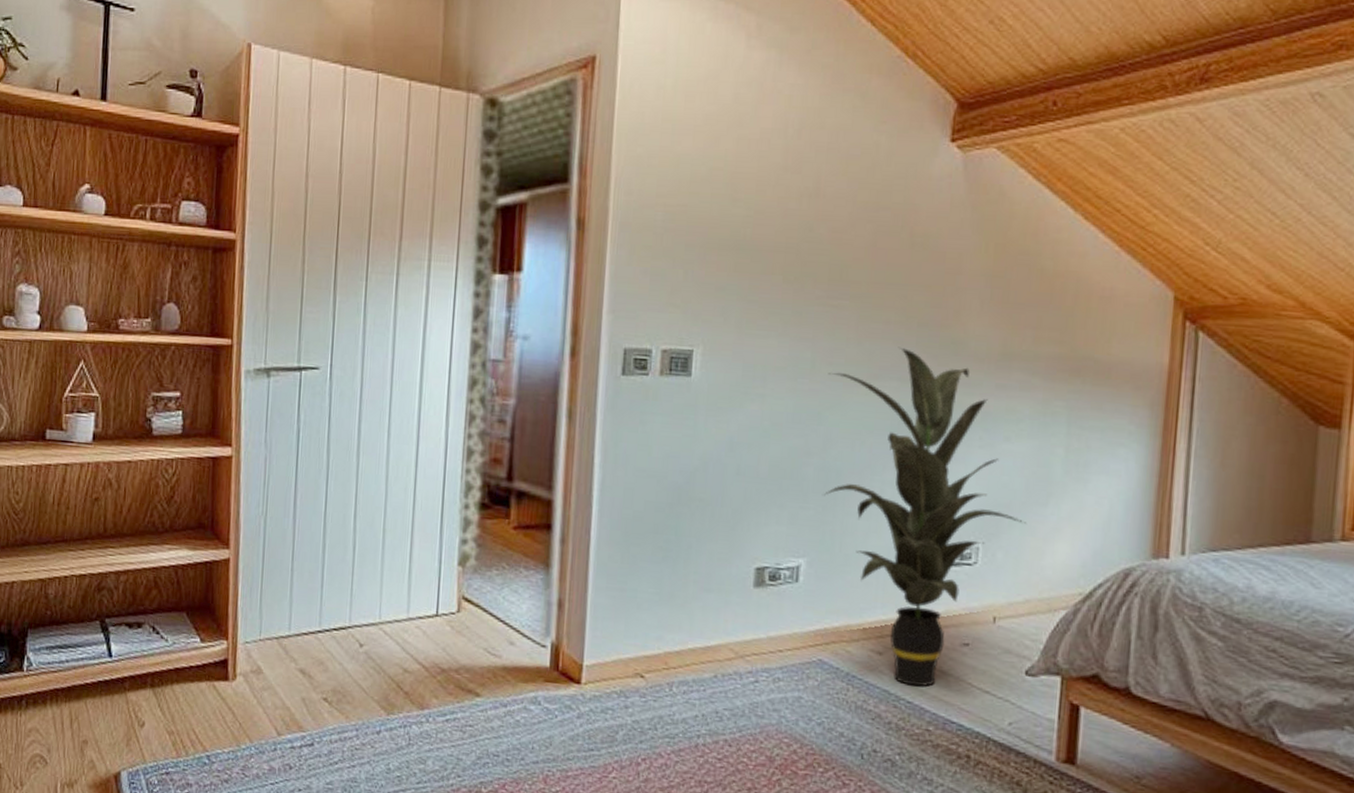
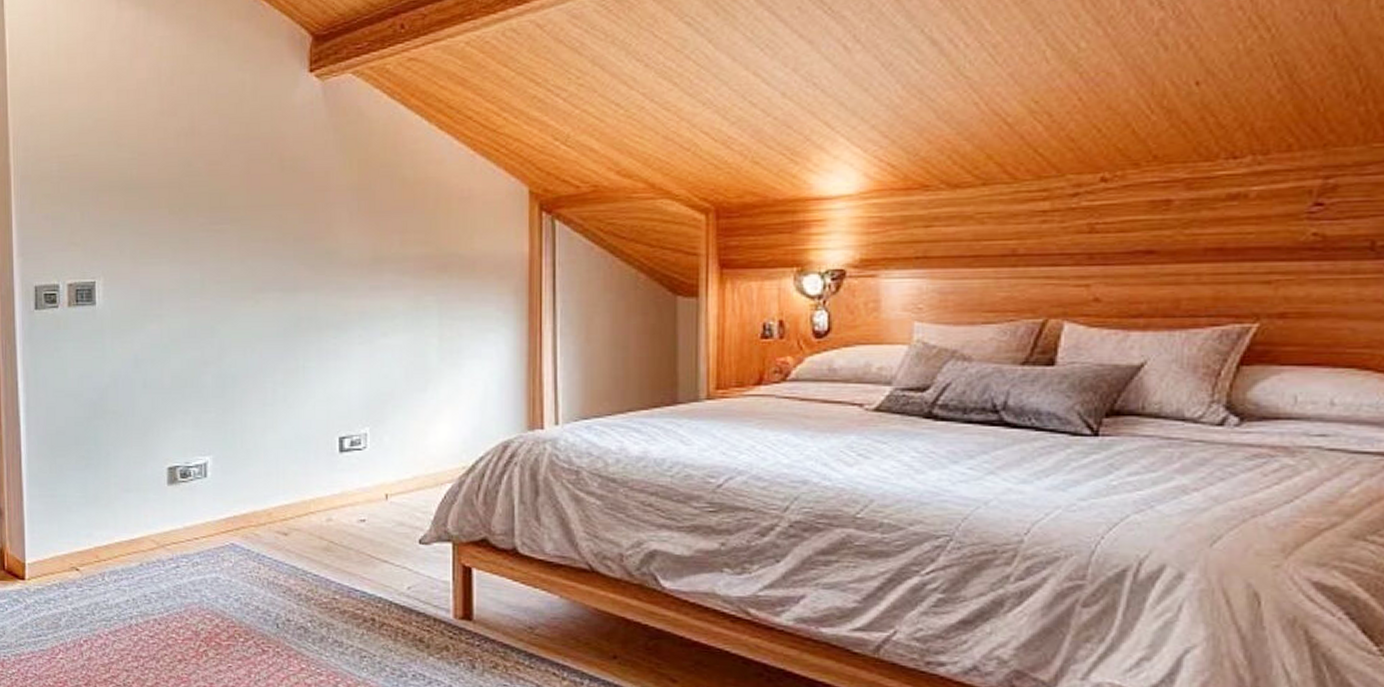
indoor plant: present [824,346,1026,687] -> none [217,261,408,561]

